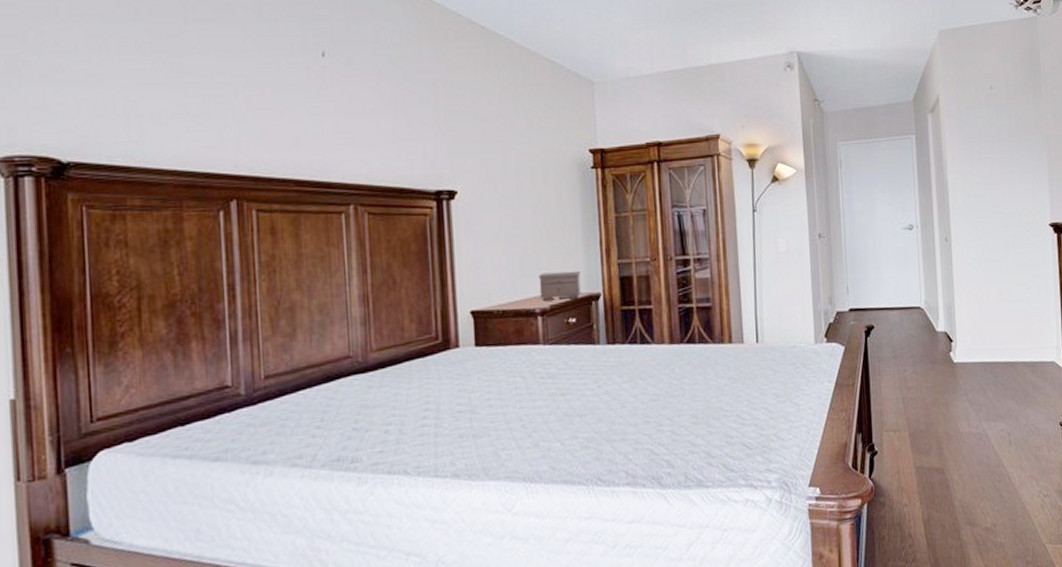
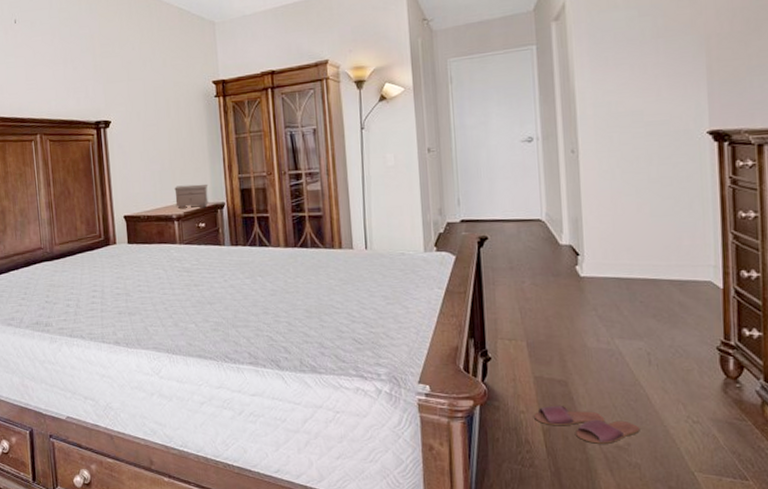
slippers: none [916,494,1004,529] -> present [534,406,640,444]

